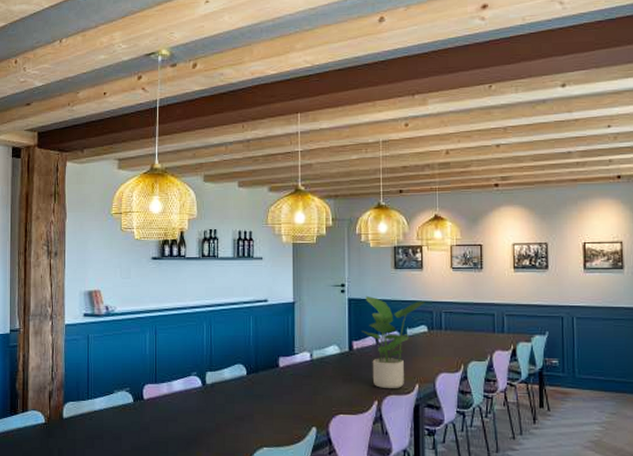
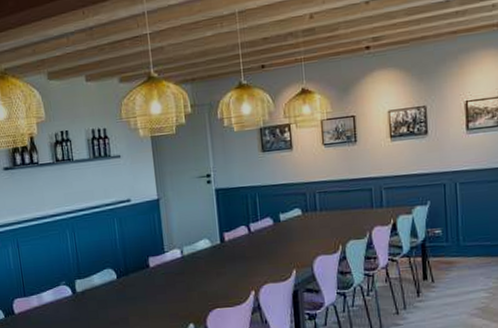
potted plant: present [361,295,426,389] -> none [232,183,298,278]

